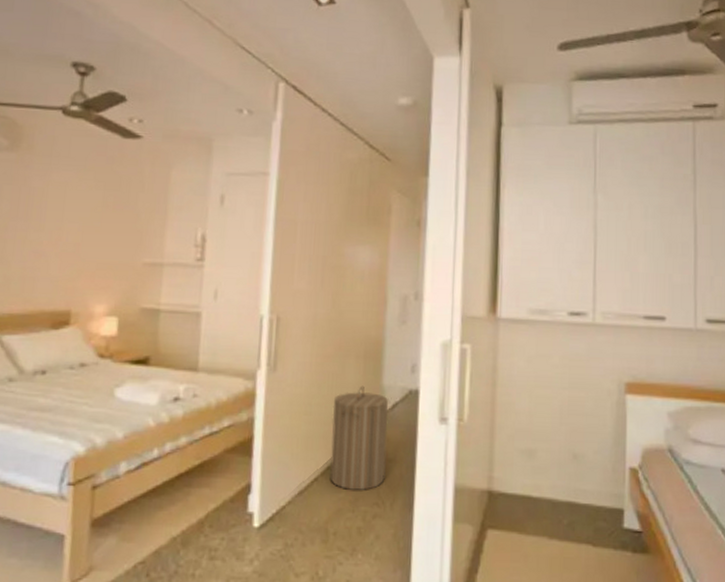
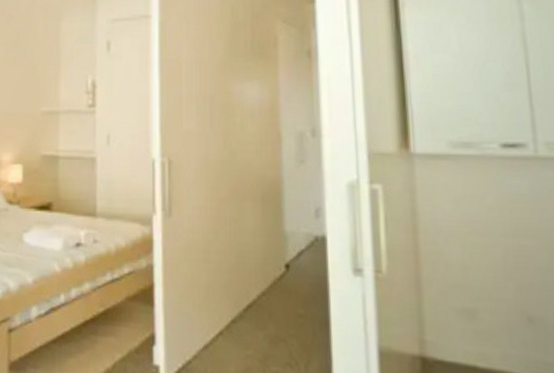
laundry hamper: present [330,385,389,491] -> none [232,231,296,349]

